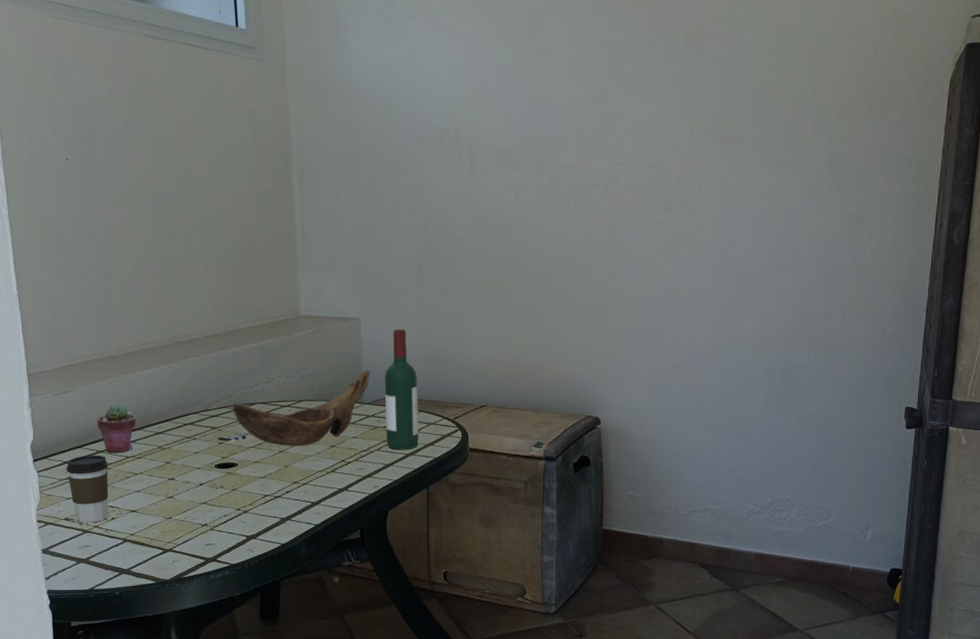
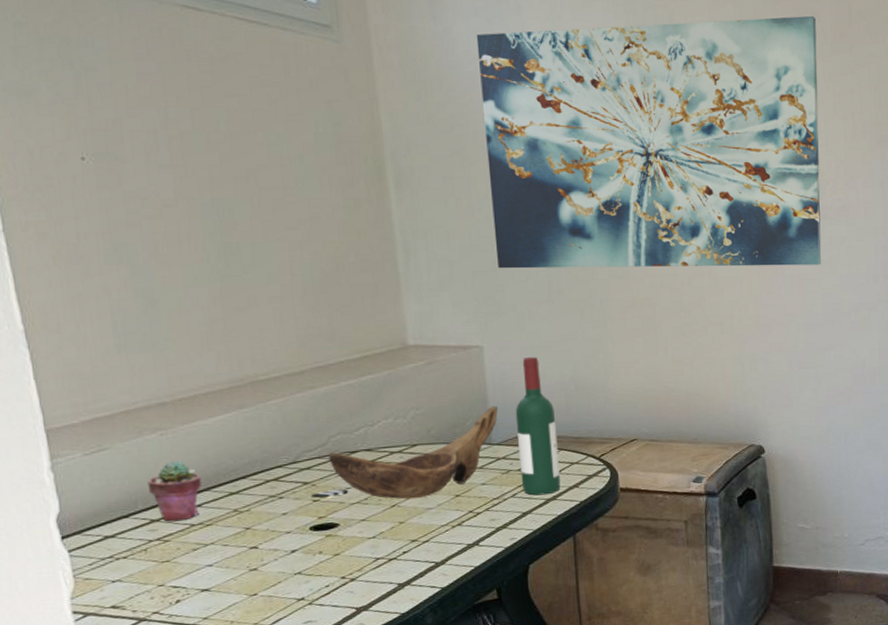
coffee cup: present [66,455,109,523] -> none [108,525,172,610]
wall art: none [370,24,668,253] -> present [476,15,822,269]

